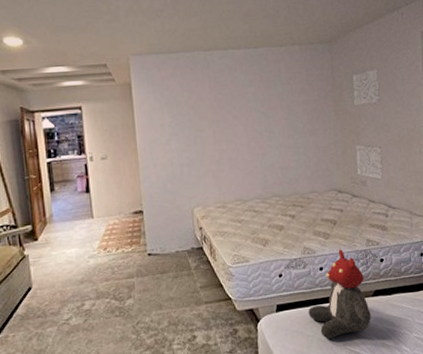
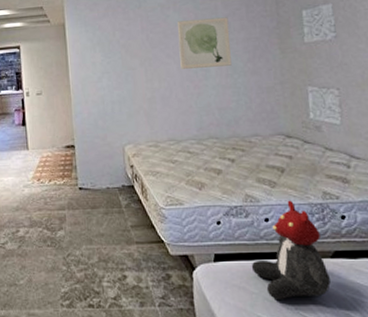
wall art: none [244,80,293,131] -> present [177,17,232,69]

